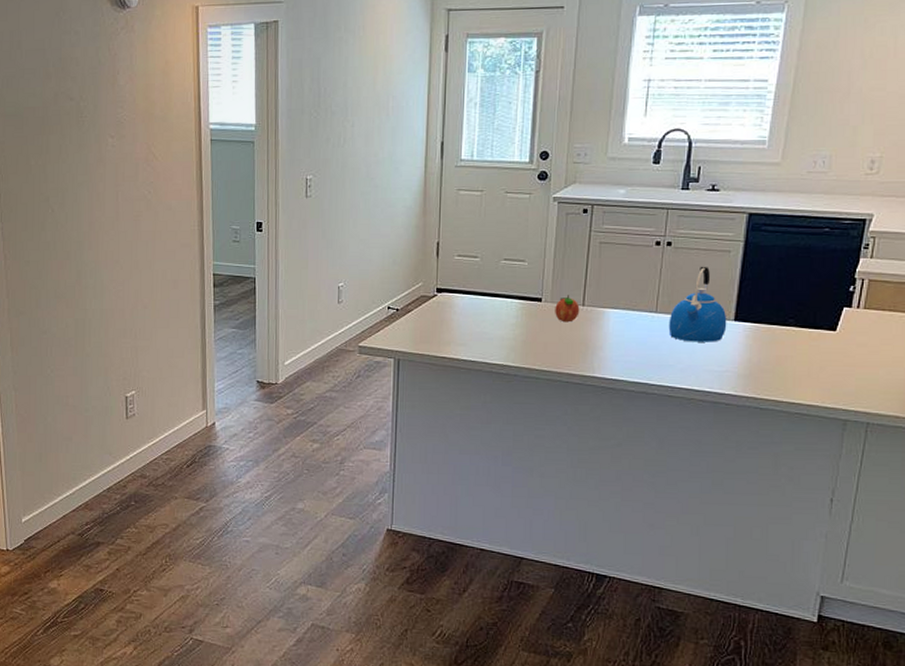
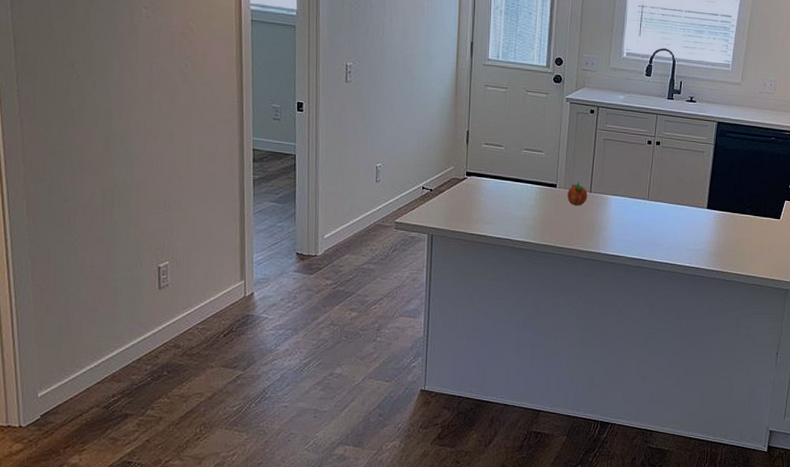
kettle: present [668,266,727,342] -> none [657,163,702,226]

